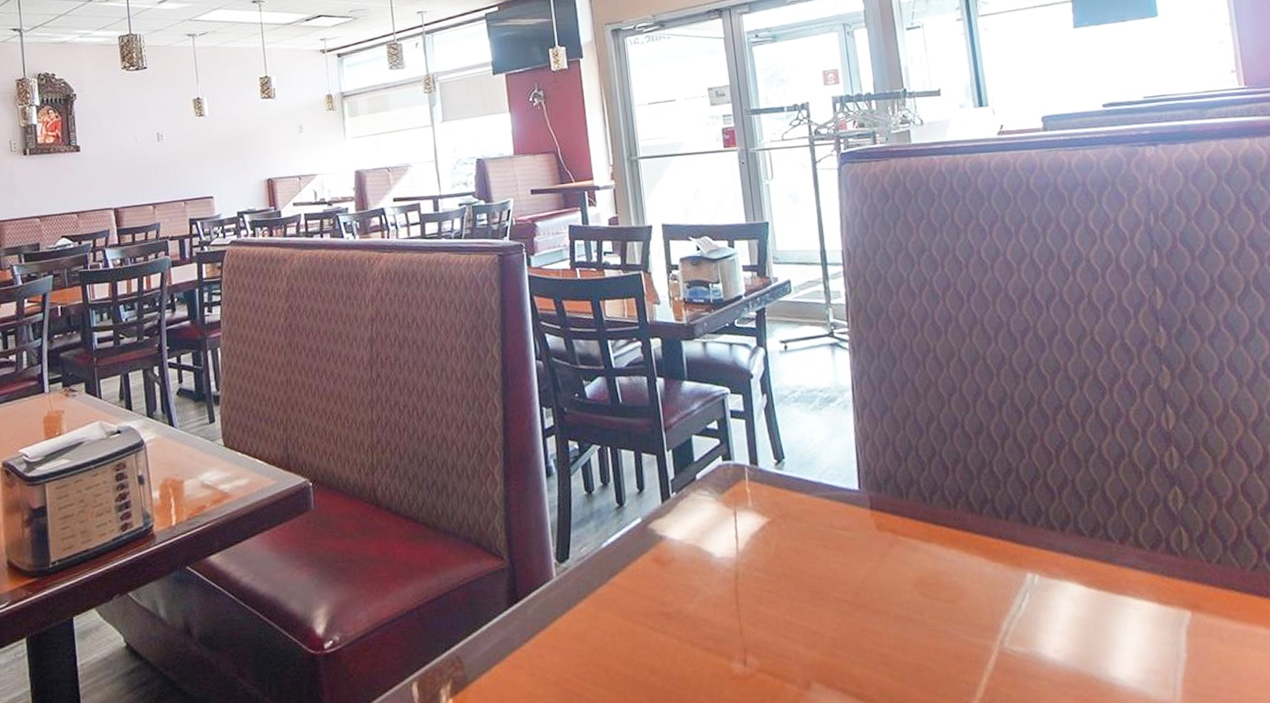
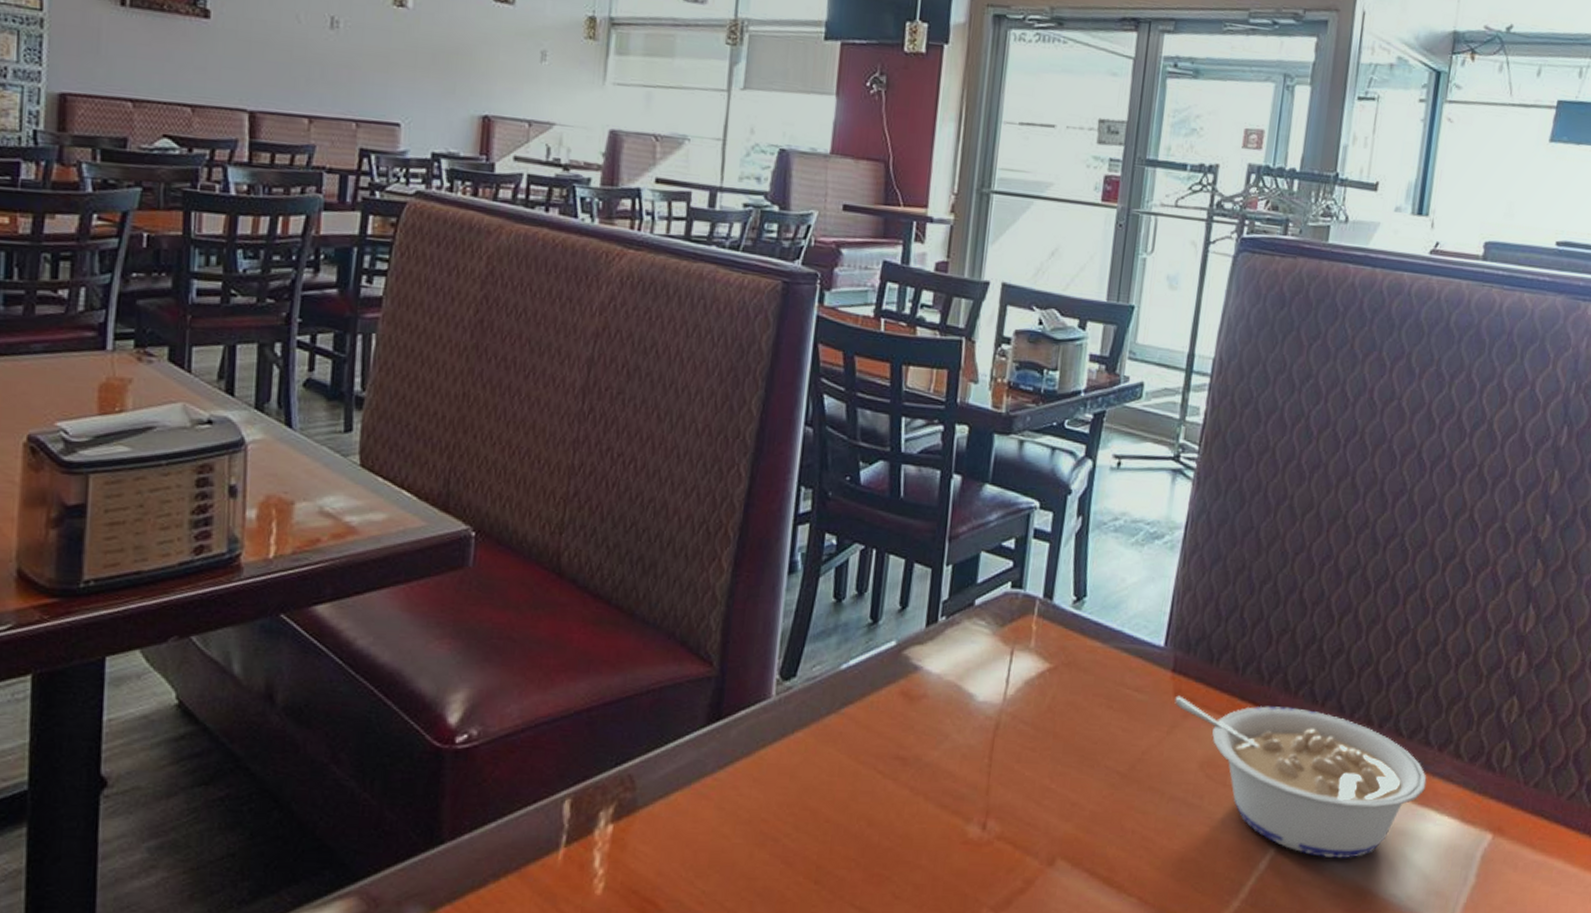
legume: none [878,524,1118,652] -> present [1174,695,1427,858]

